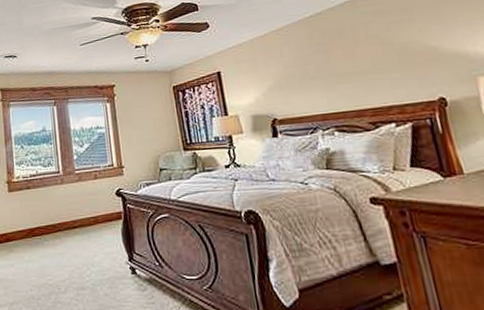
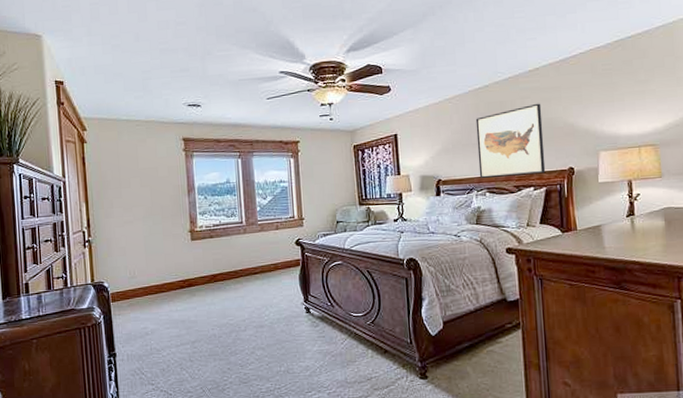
wall art: none [310,27,409,115] -> present [475,103,546,178]

